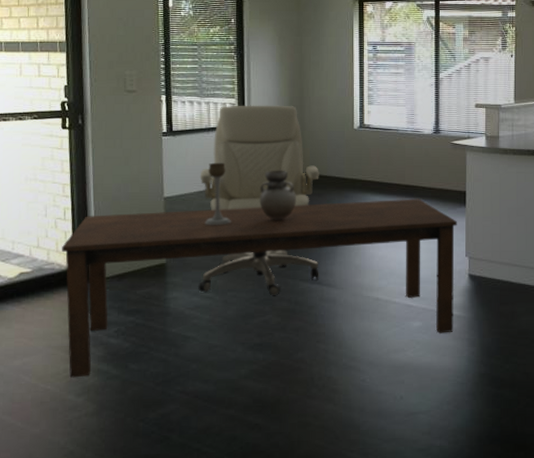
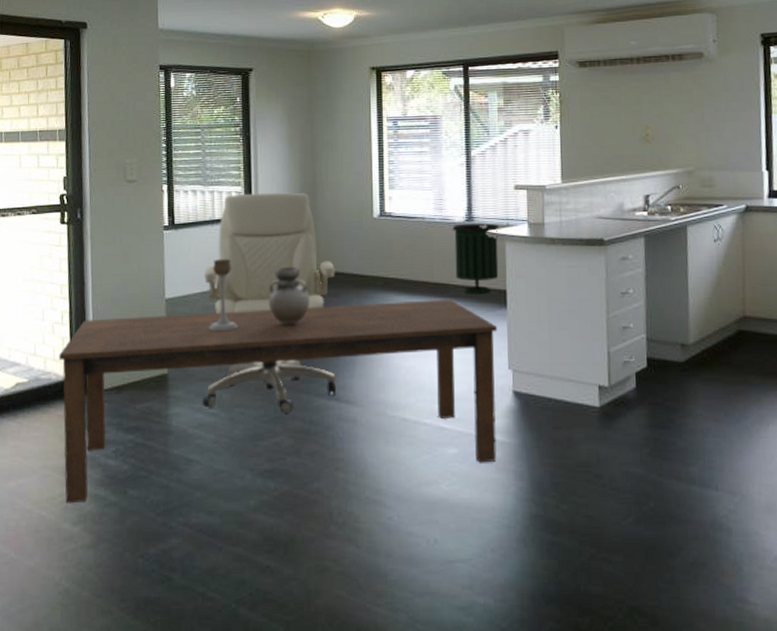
trash can: none [421,135,462,195] -> present [452,223,500,295]

